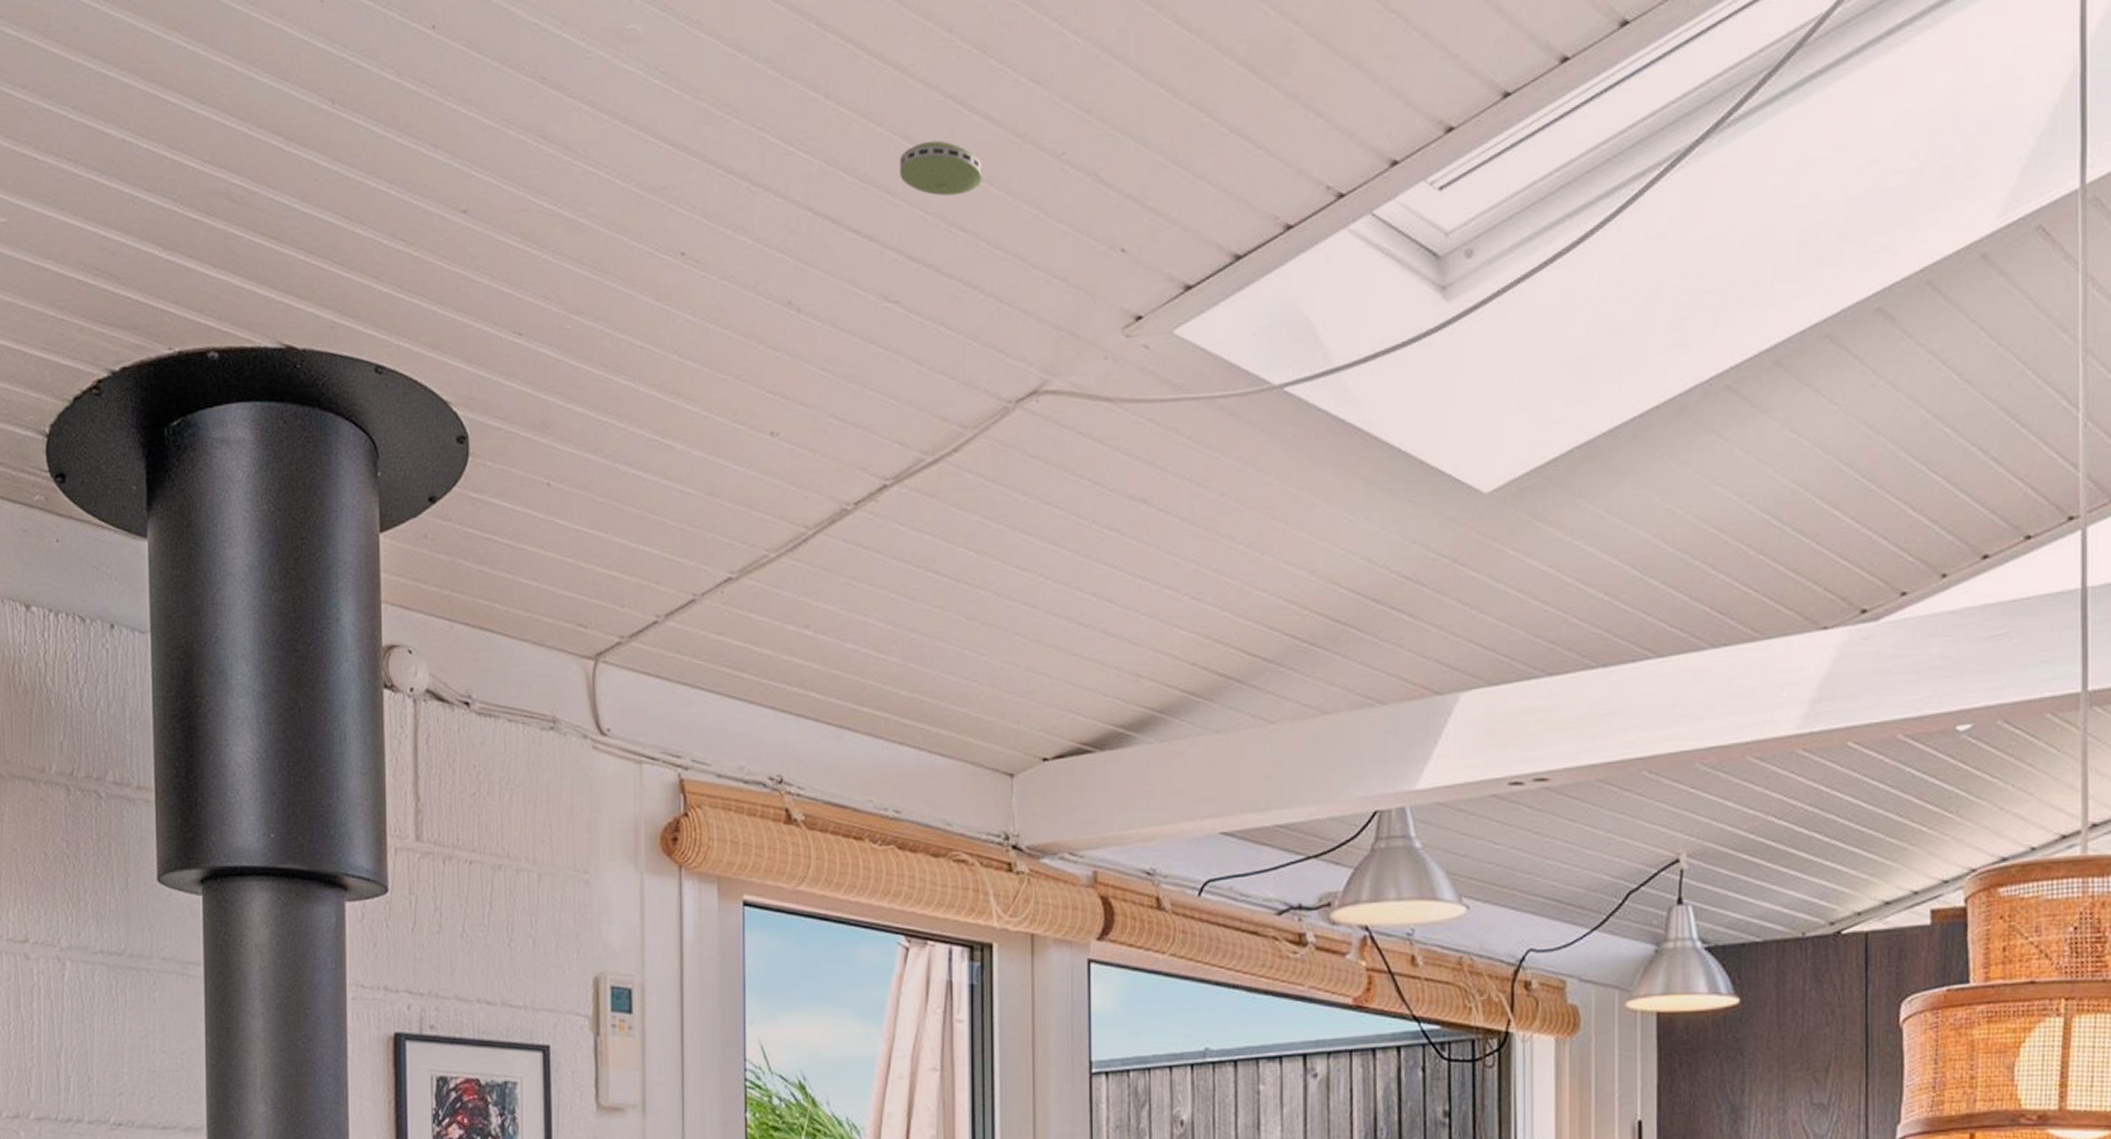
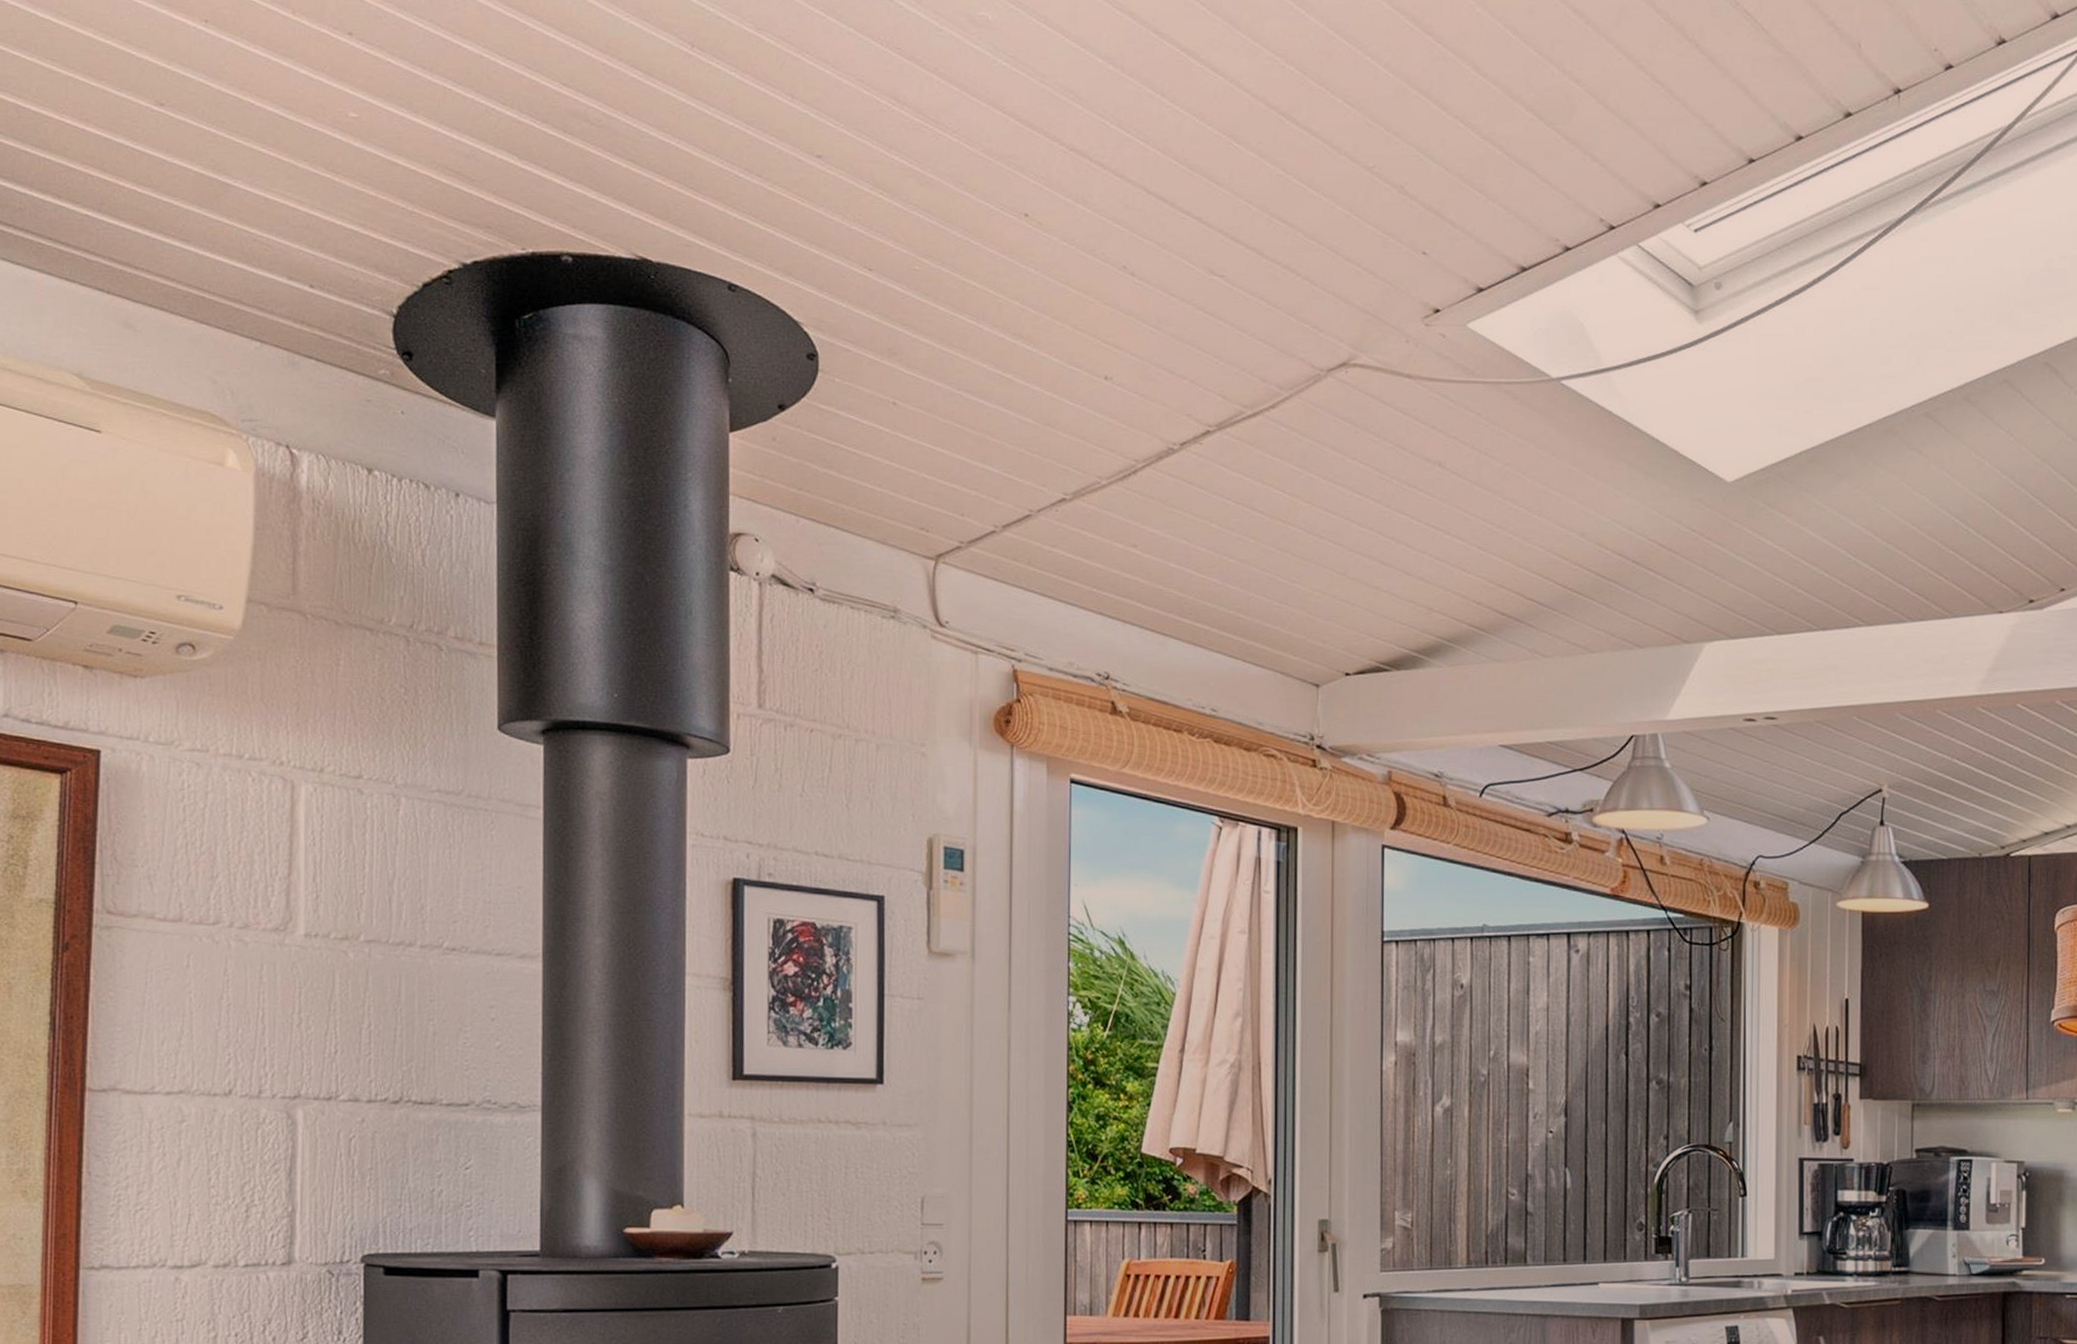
smoke detector: present [900,140,982,196] -> none [1227,143,1302,192]

